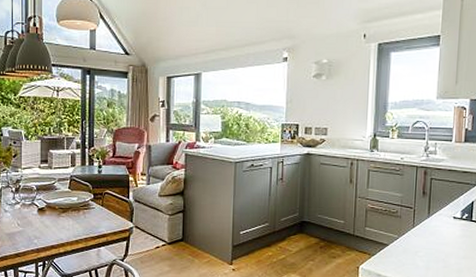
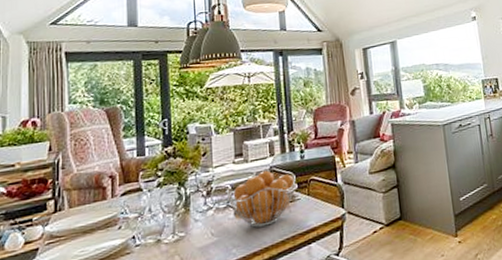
fruit basket: none [31,178,92,226] -> present [226,170,296,228]

